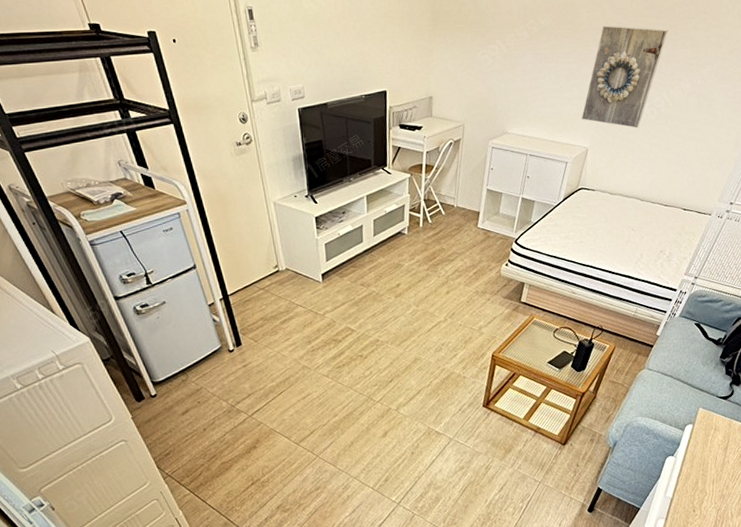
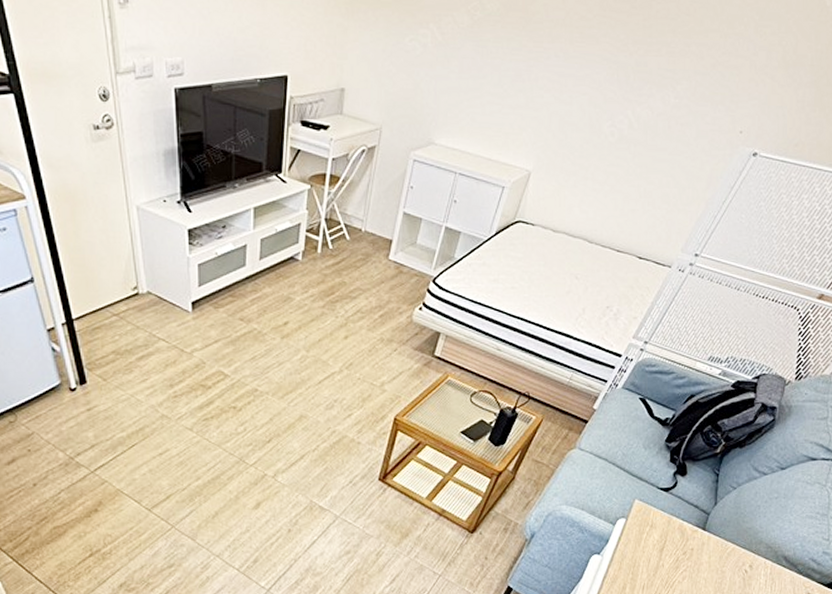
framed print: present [581,25,668,128] -> none [525,17,641,152]

